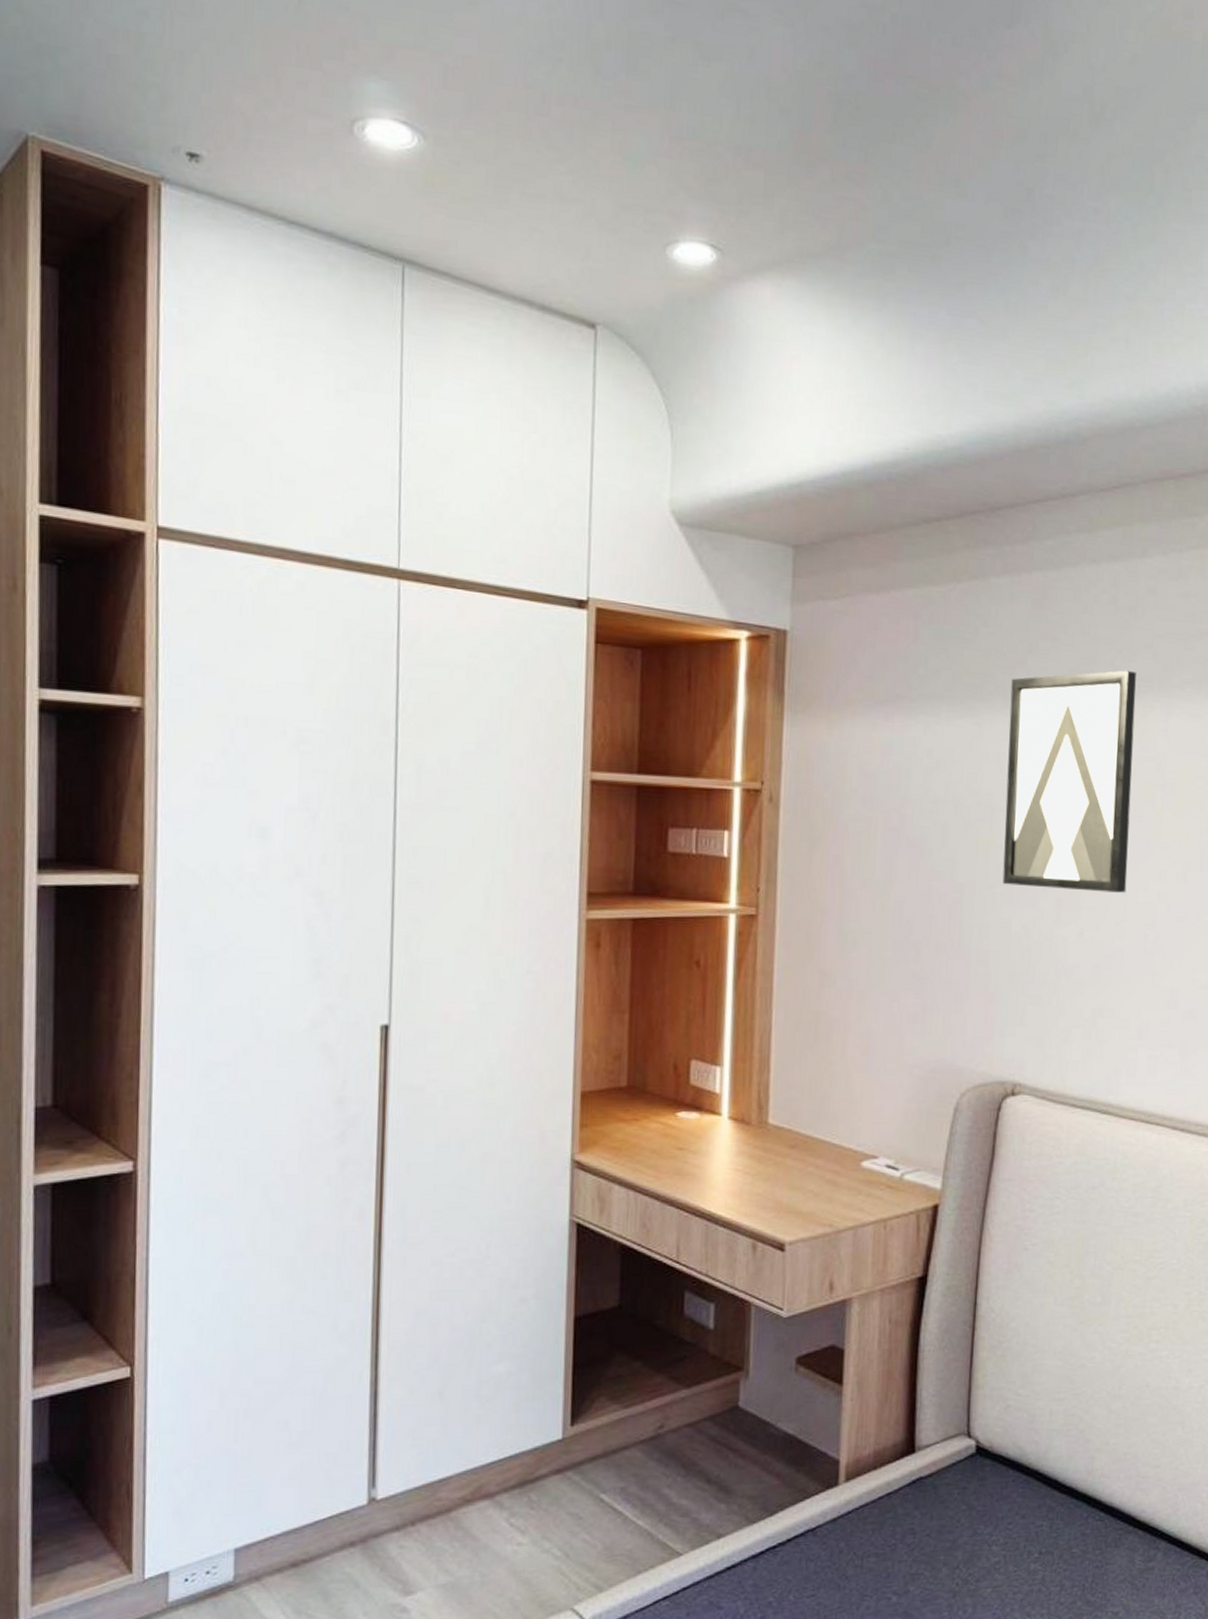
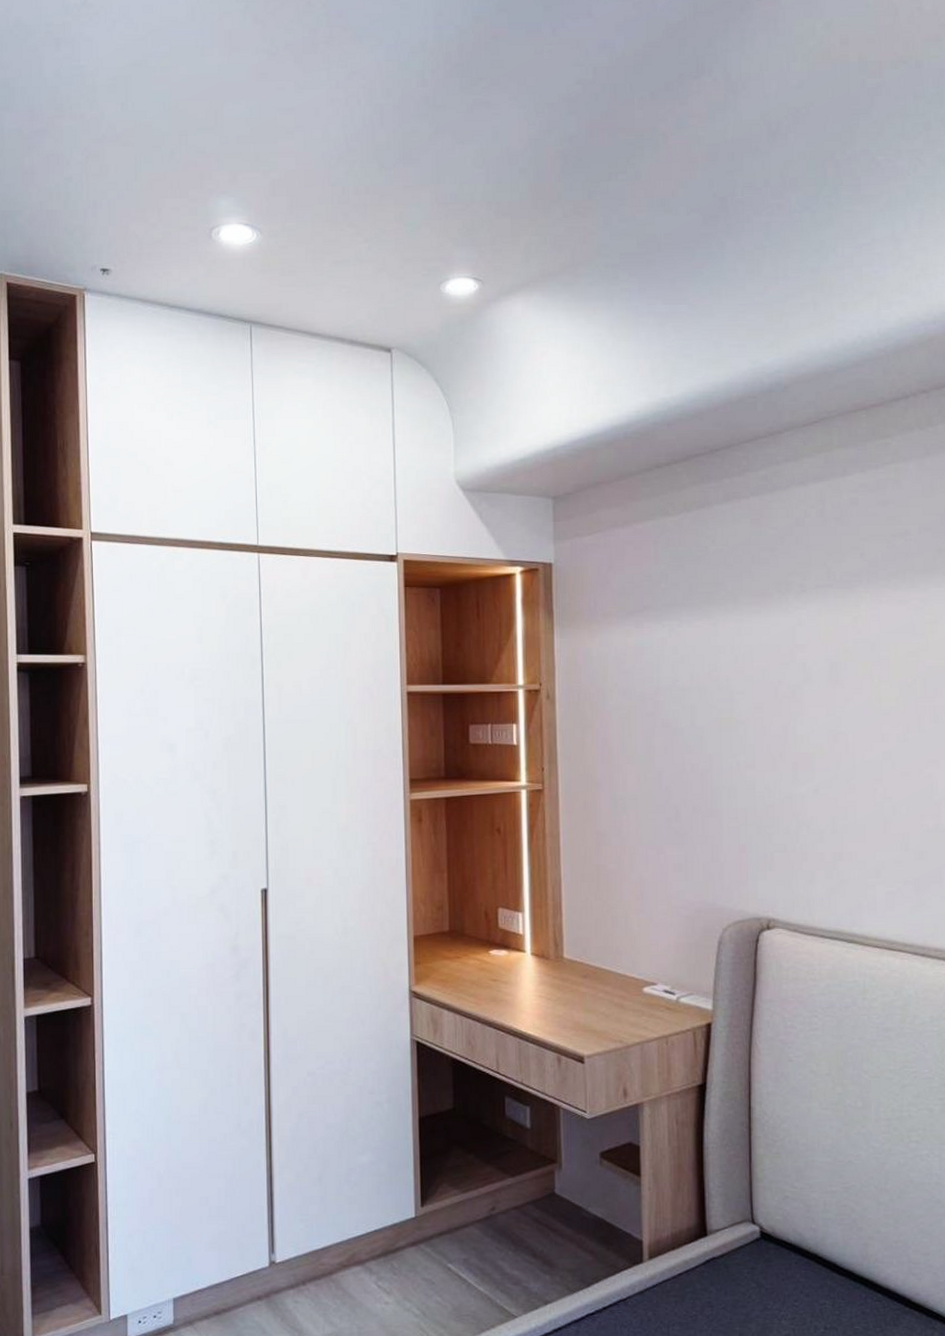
wall art: present [1002,670,1136,893] -> none [739,569,854,755]

